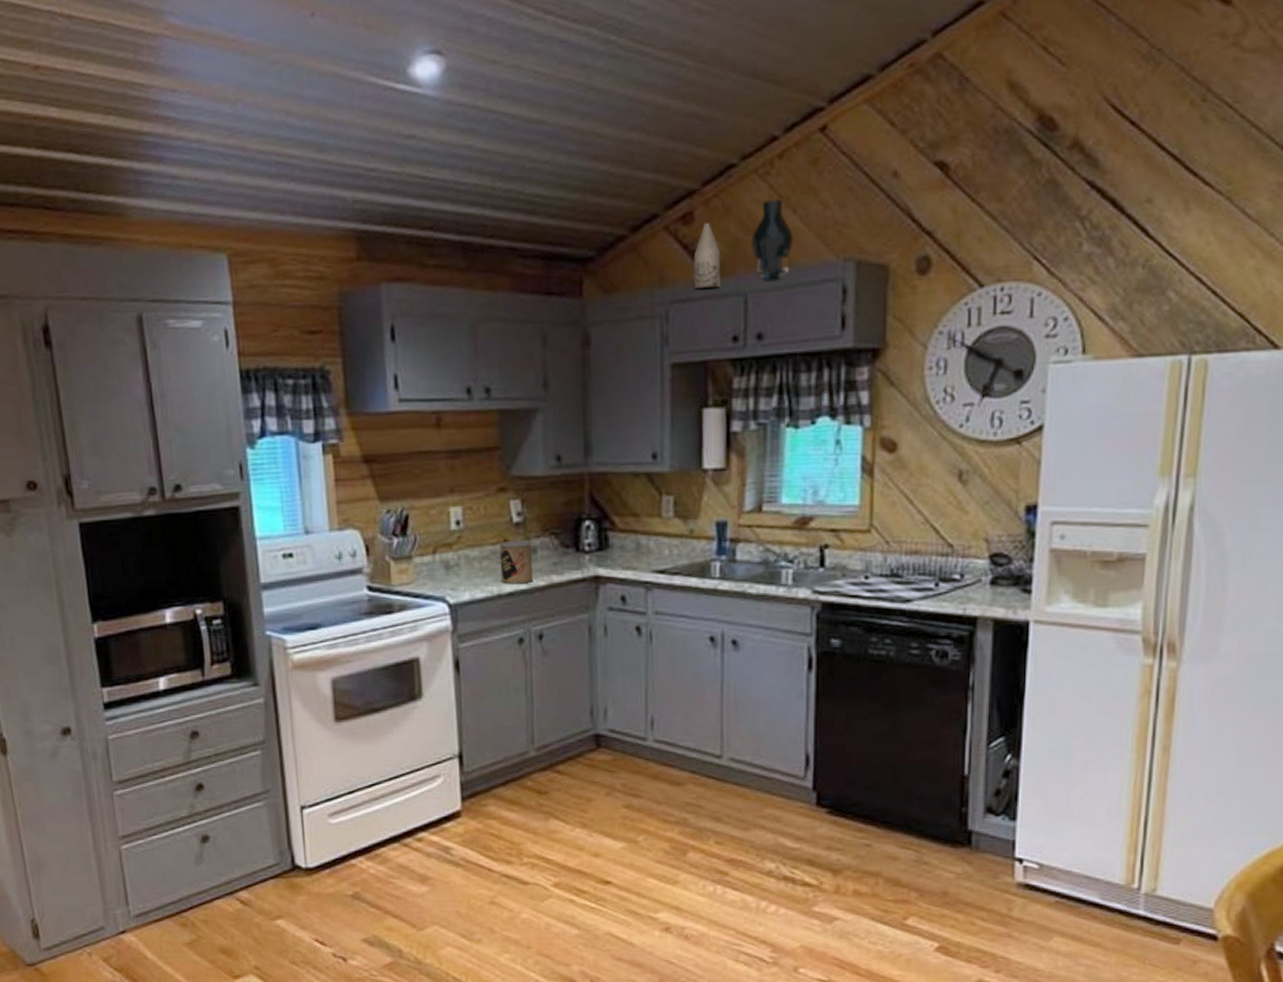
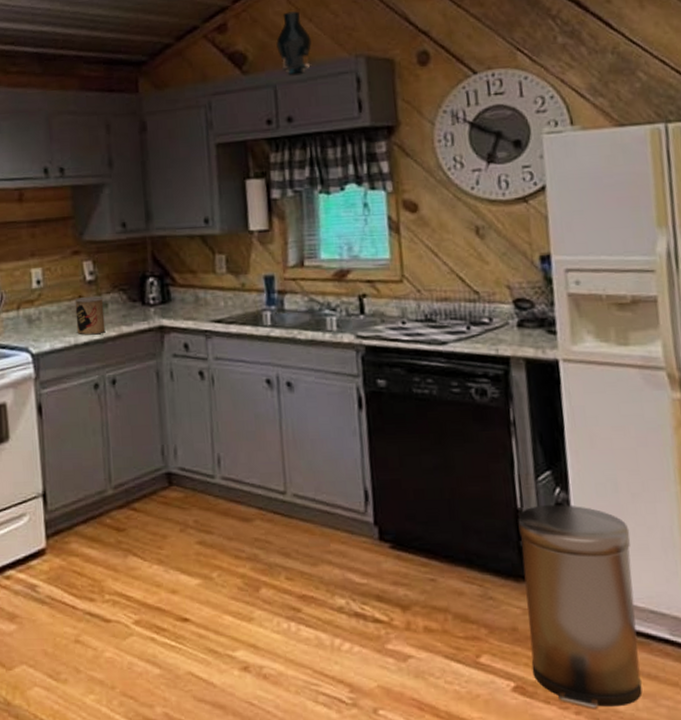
decorative bottle: present [693,223,721,291] -> none [229,31,254,85]
pedal bin: none [958,772,1077,968] -> present [517,505,643,710]

